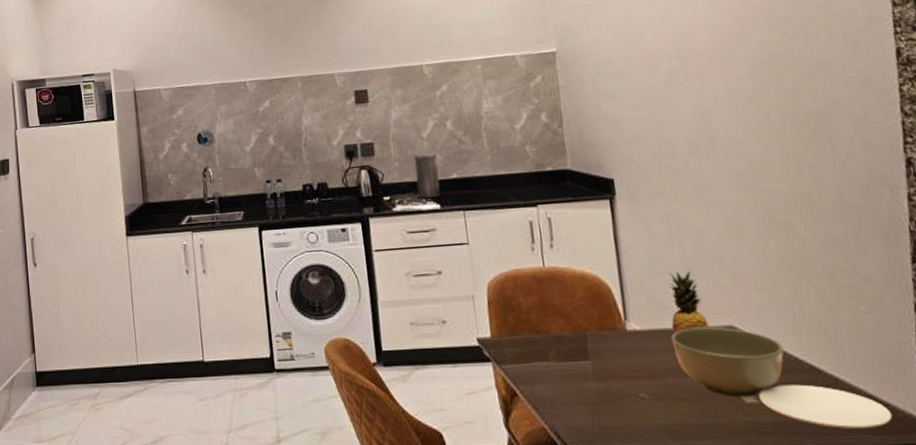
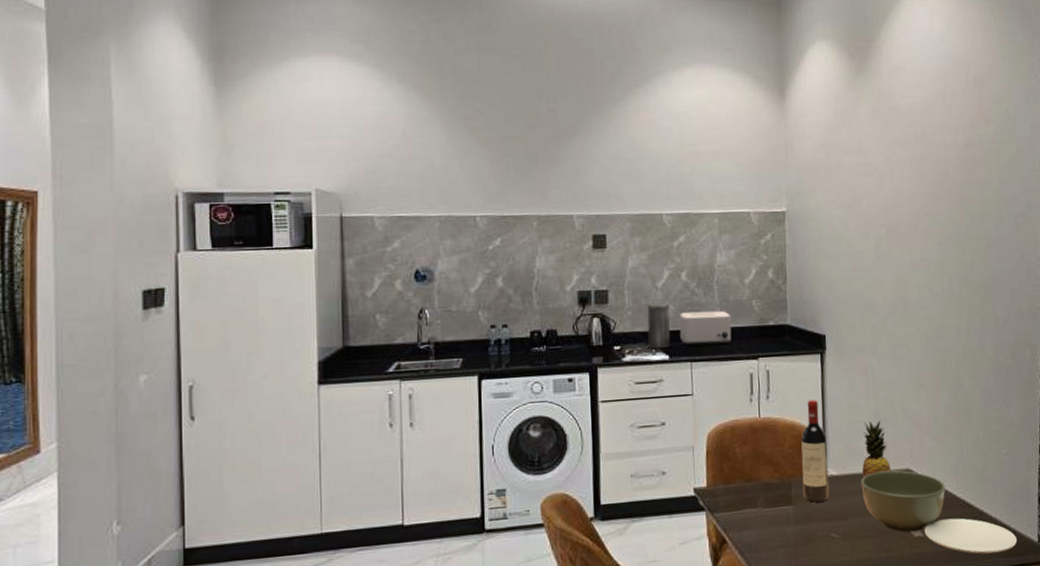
toaster: none [448,158,506,195] -> present [679,311,732,346]
wine bottle: none [594,248,634,359] -> present [801,399,829,503]

